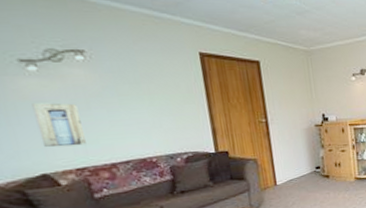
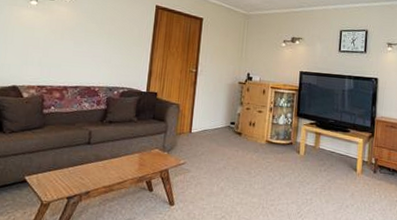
wall art: present [32,103,86,148] -> none [22,29,54,68]

